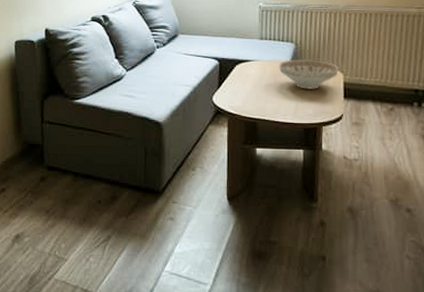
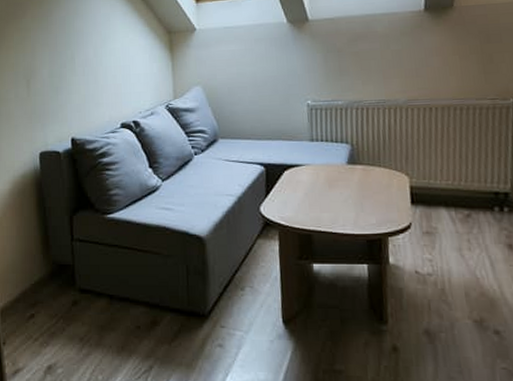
decorative bowl: present [279,60,339,90] -> none [333,162,403,196]

